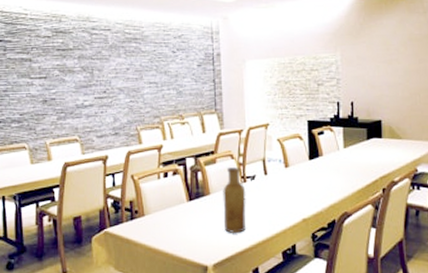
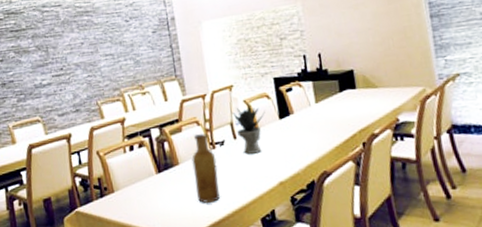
potted plant: none [265,140,296,190] -> present [232,101,265,154]

